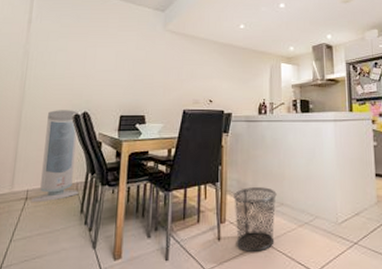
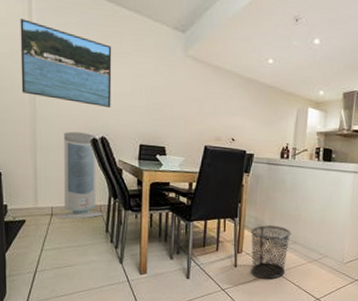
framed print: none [14,16,100,84] -> present [20,18,112,107]

